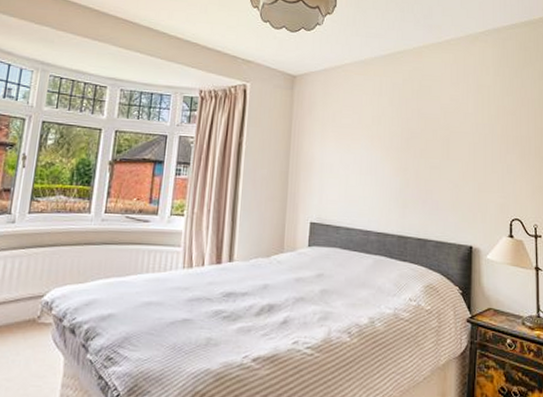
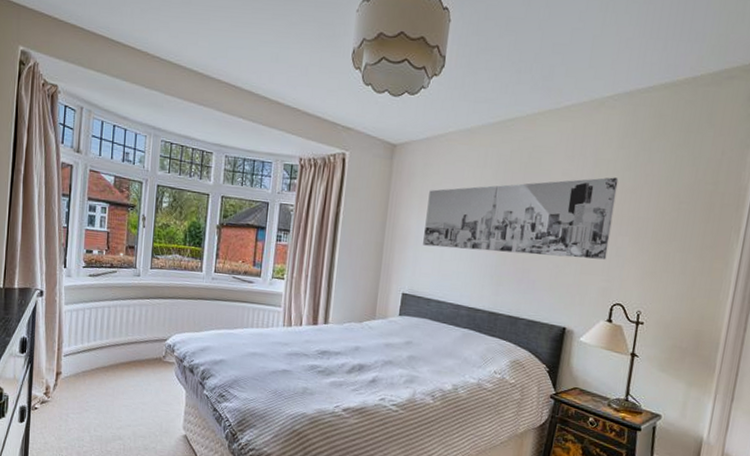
wall art: none [328,101,499,177] -> present [423,177,619,260]

